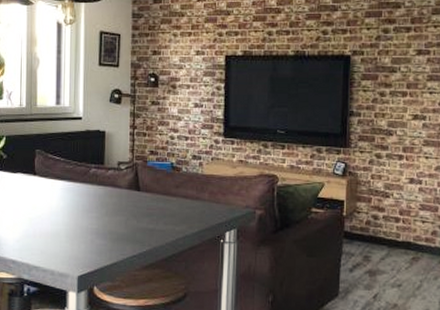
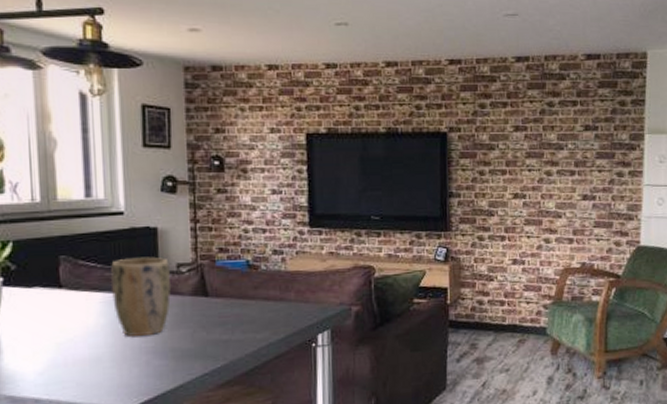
plant pot: none [69,154,113,219] -> present [110,257,172,337]

